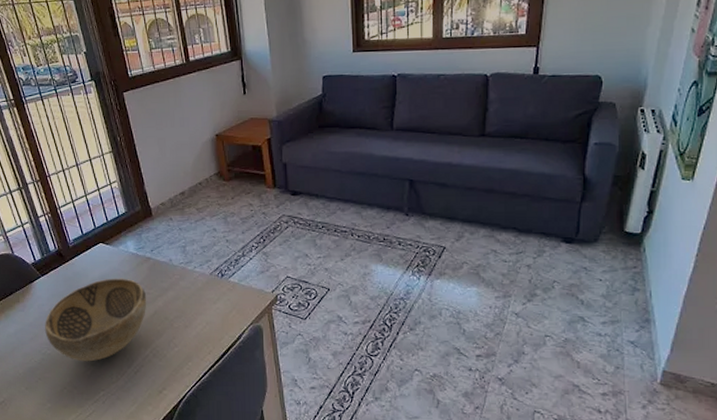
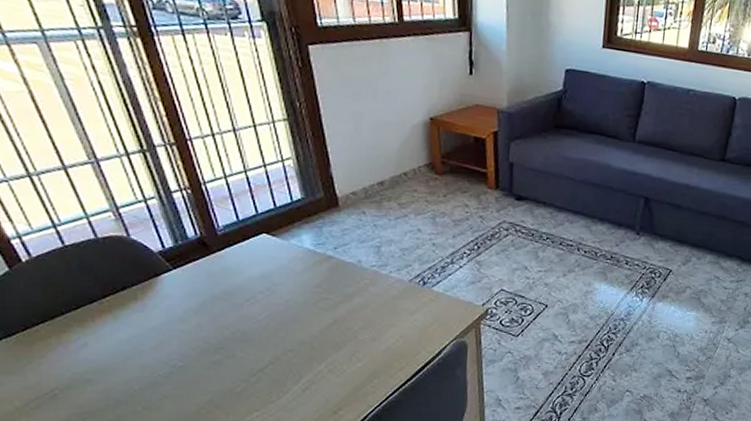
decorative bowl: present [45,278,147,362] -> none [176,277,325,377]

